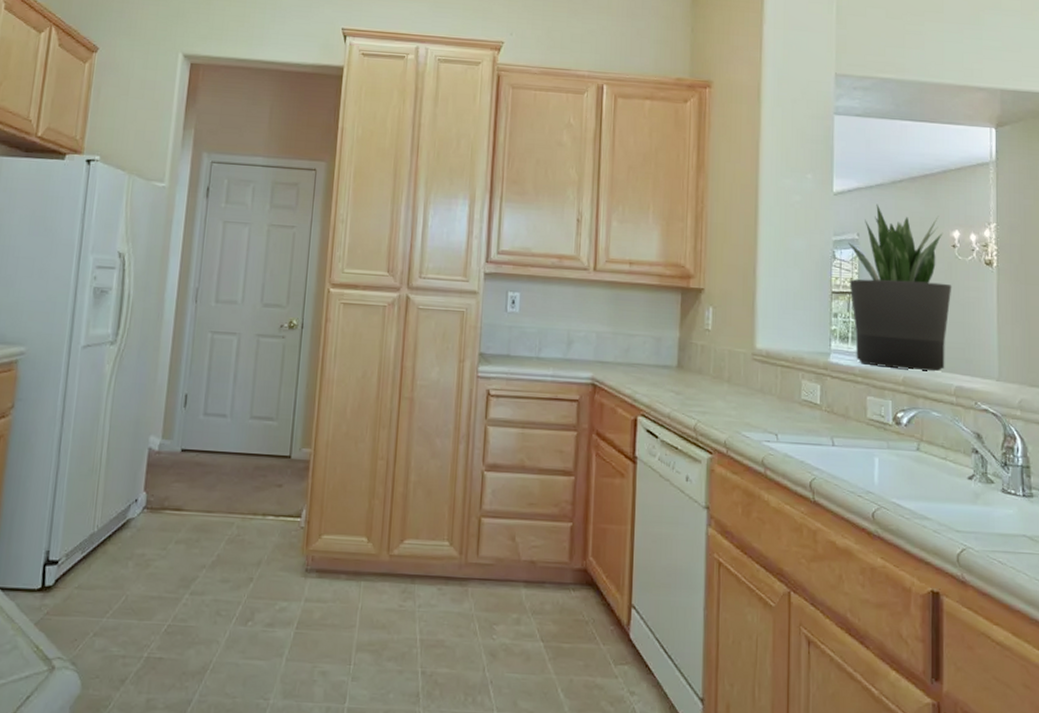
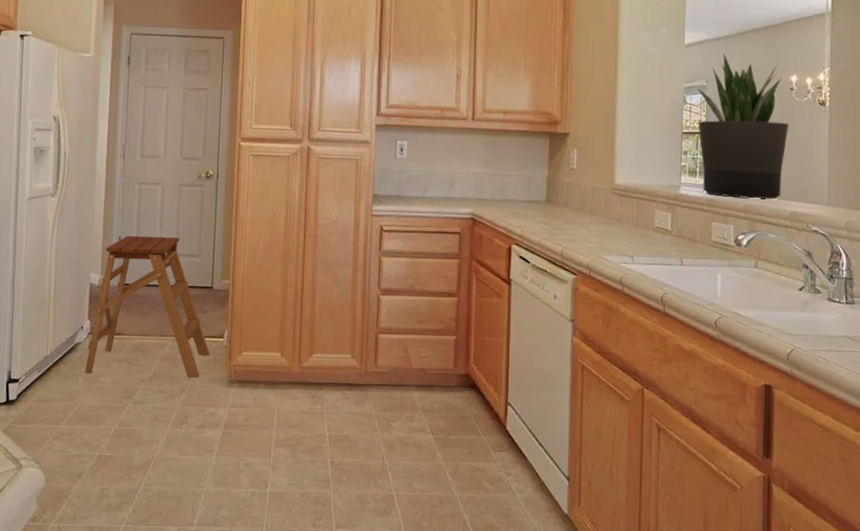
step ladder: none [136,393,284,564] -> present [85,236,209,377]

